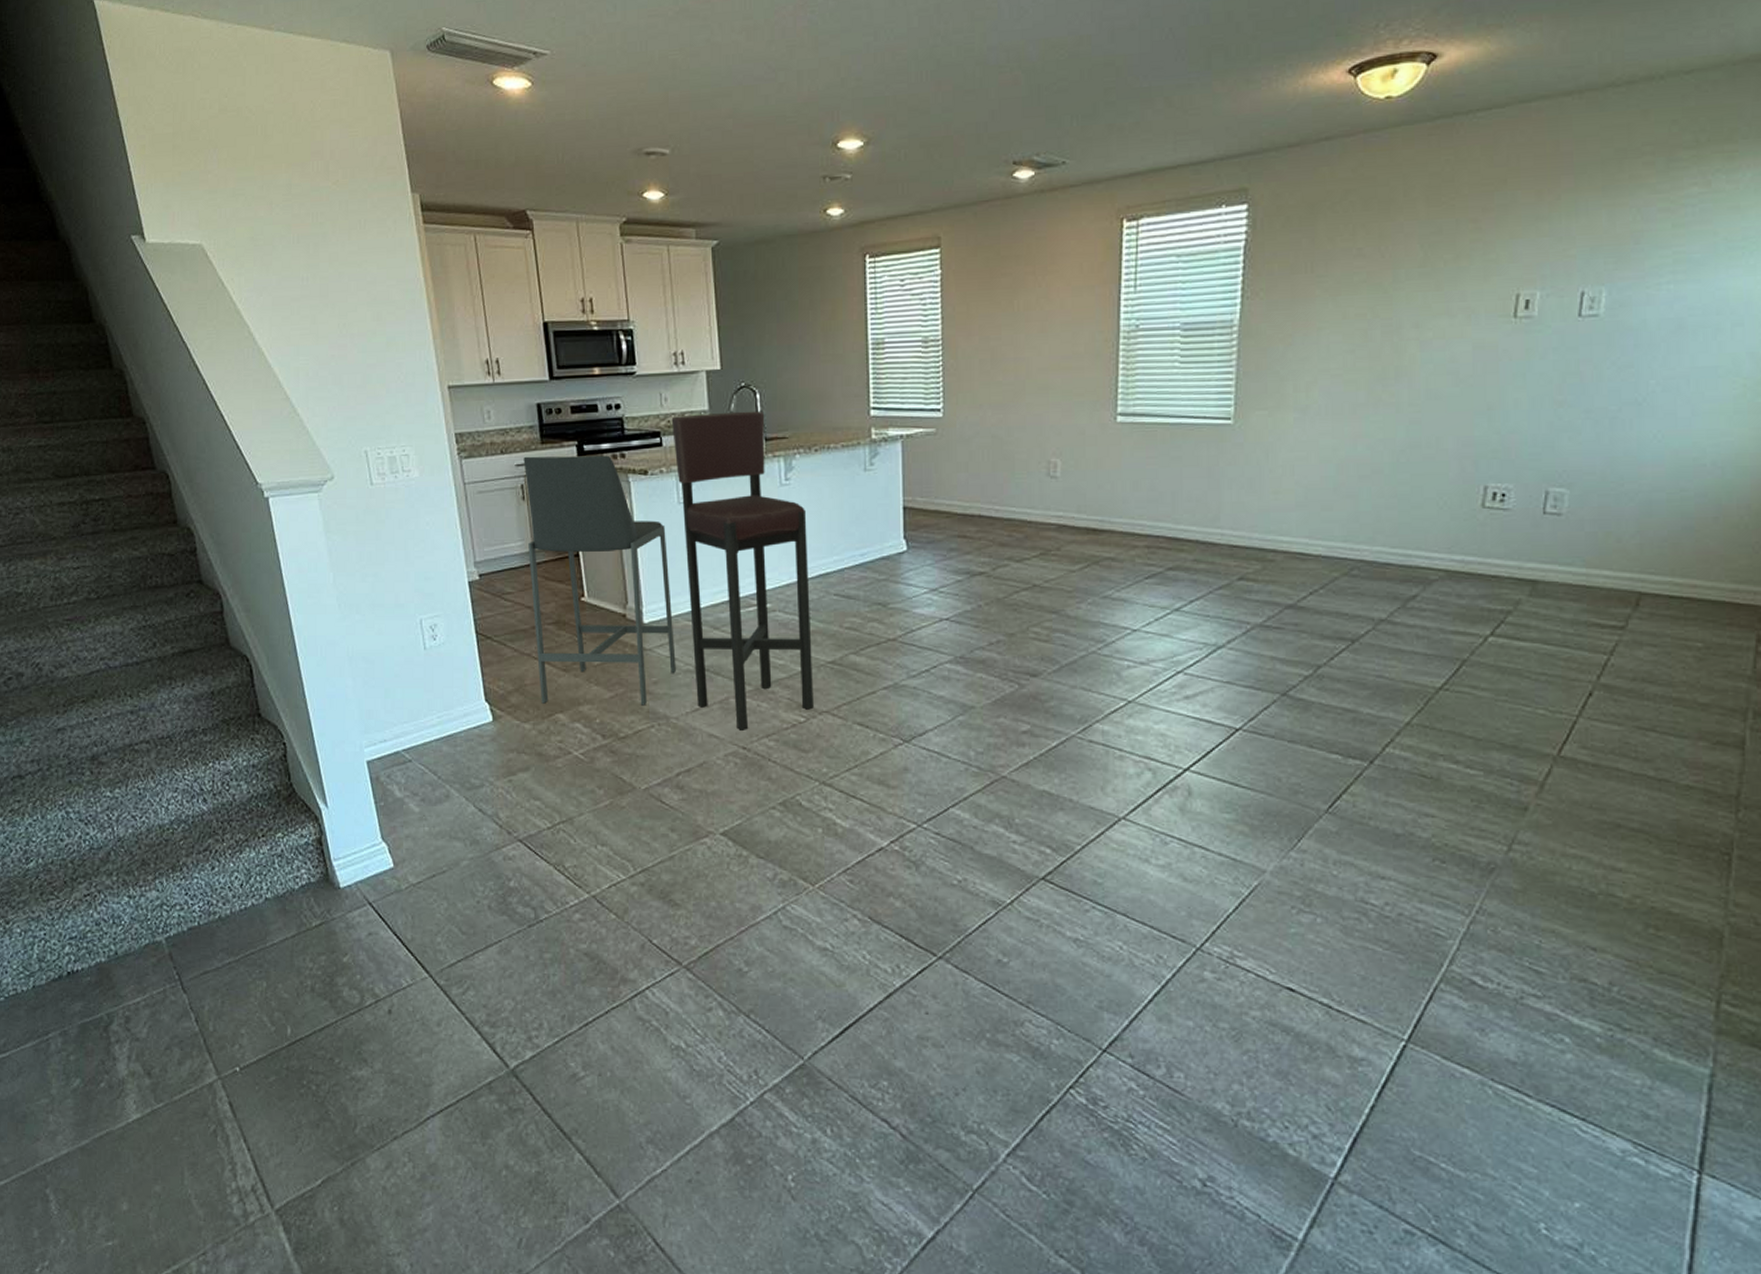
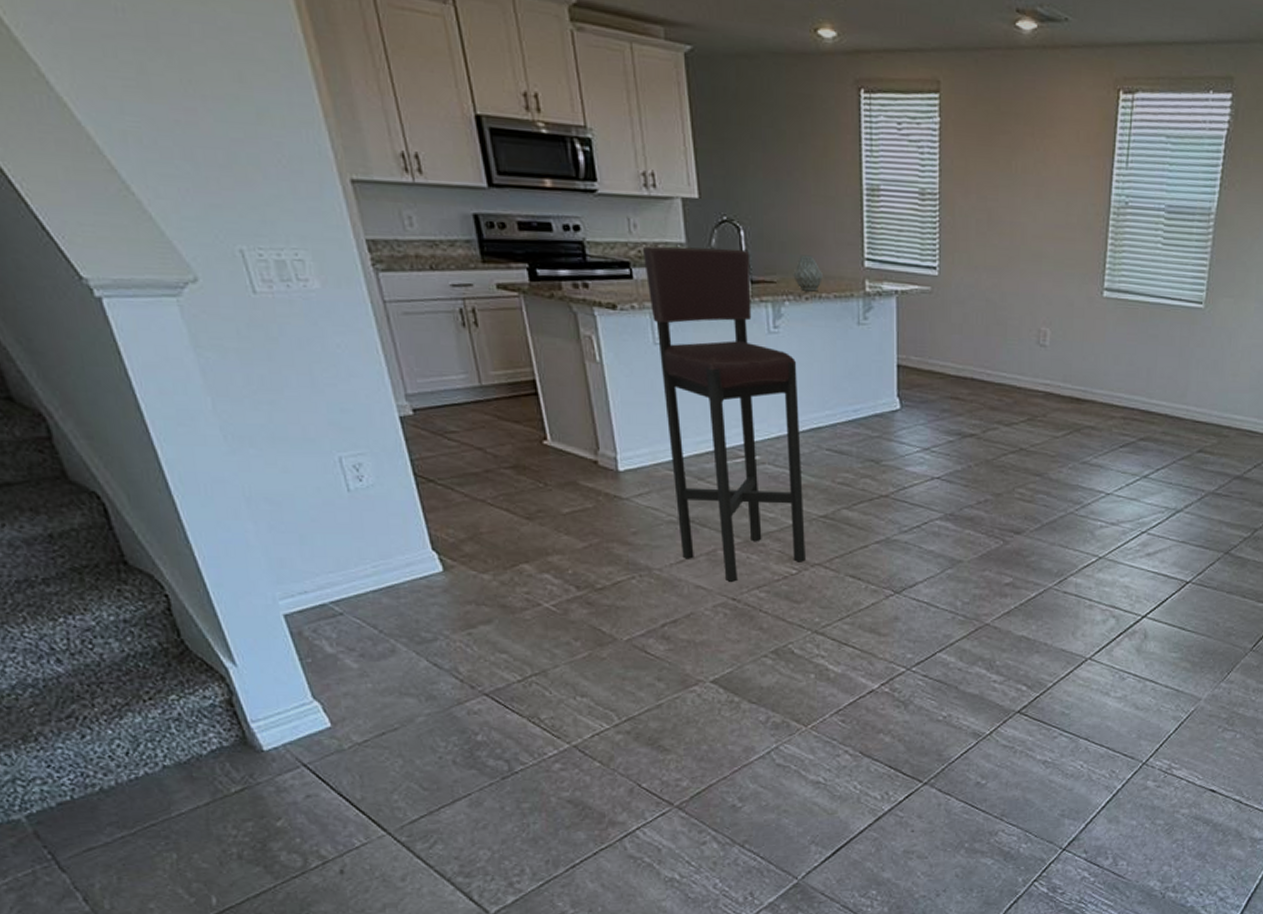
bar stool: present [523,455,676,706] -> none [460,275,657,557]
vase: none [803,410,832,444] -> present [793,255,824,292]

